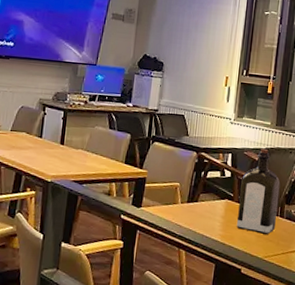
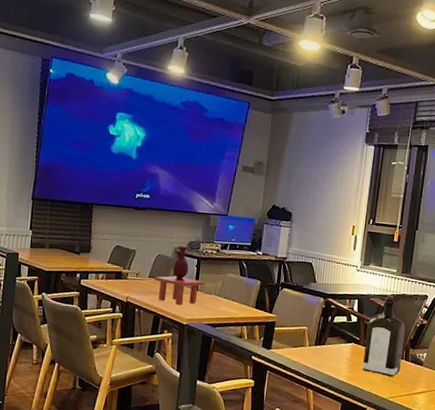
vase: none [16,97,71,161] -> present [154,245,204,305]

